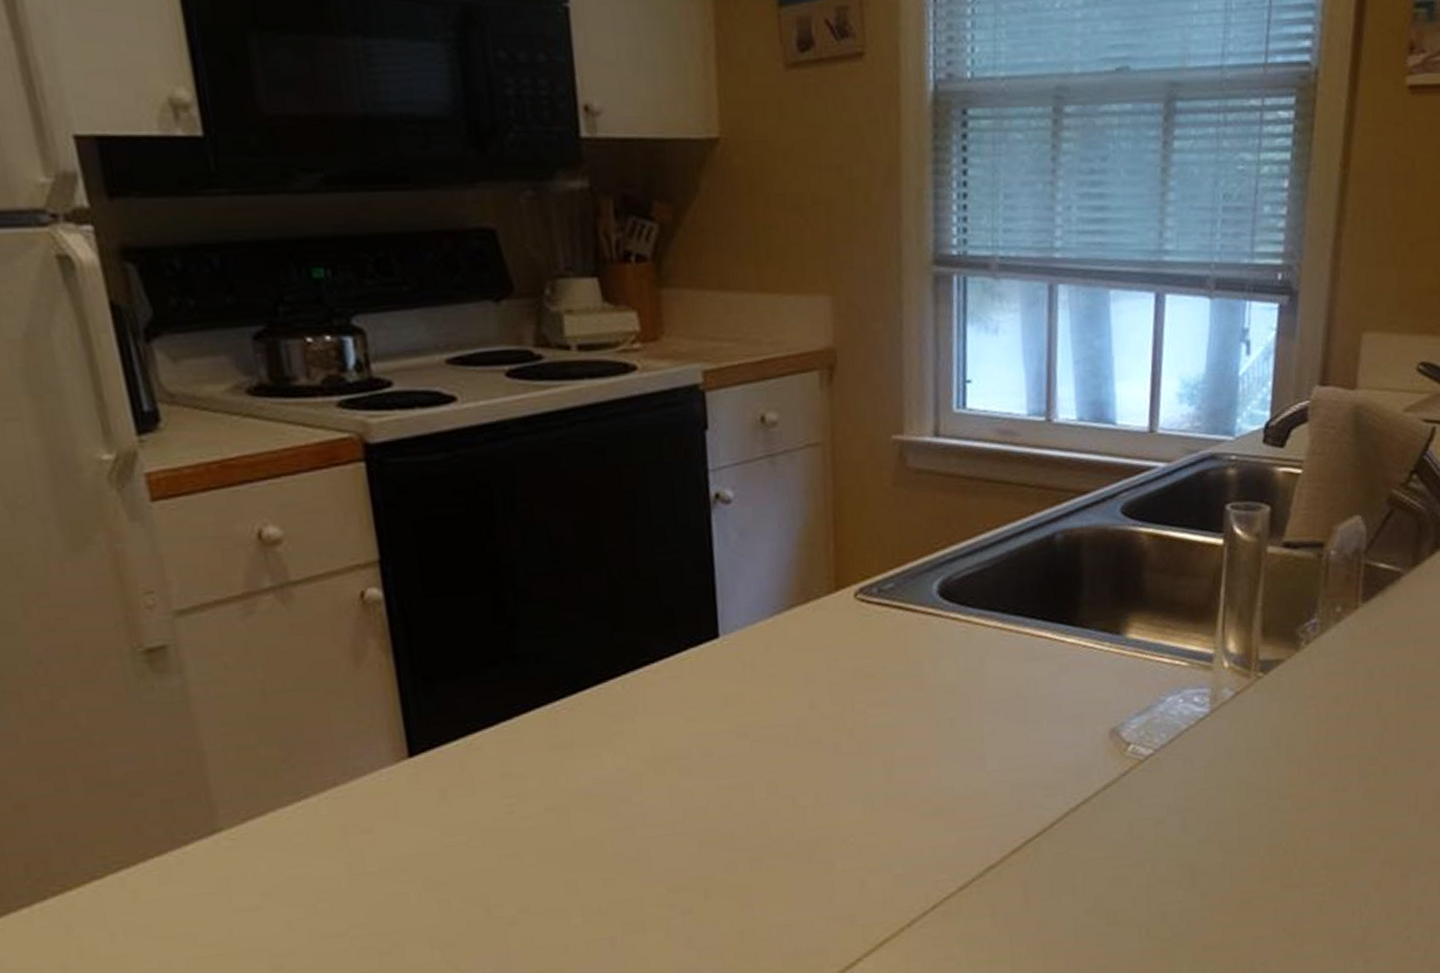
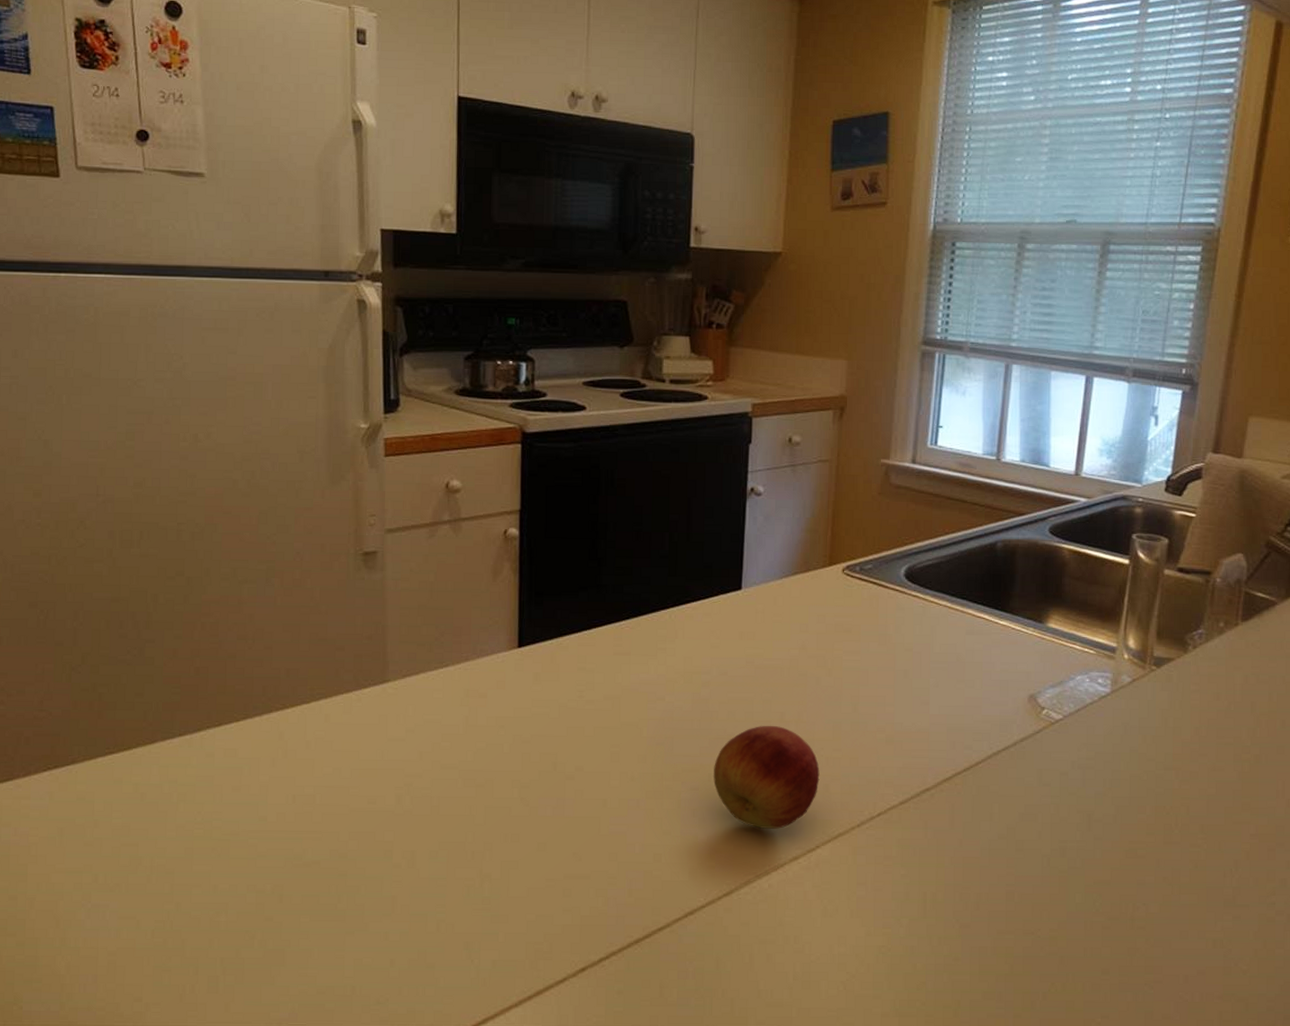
fruit: none [709,814,853,949] -> present [713,725,820,829]

